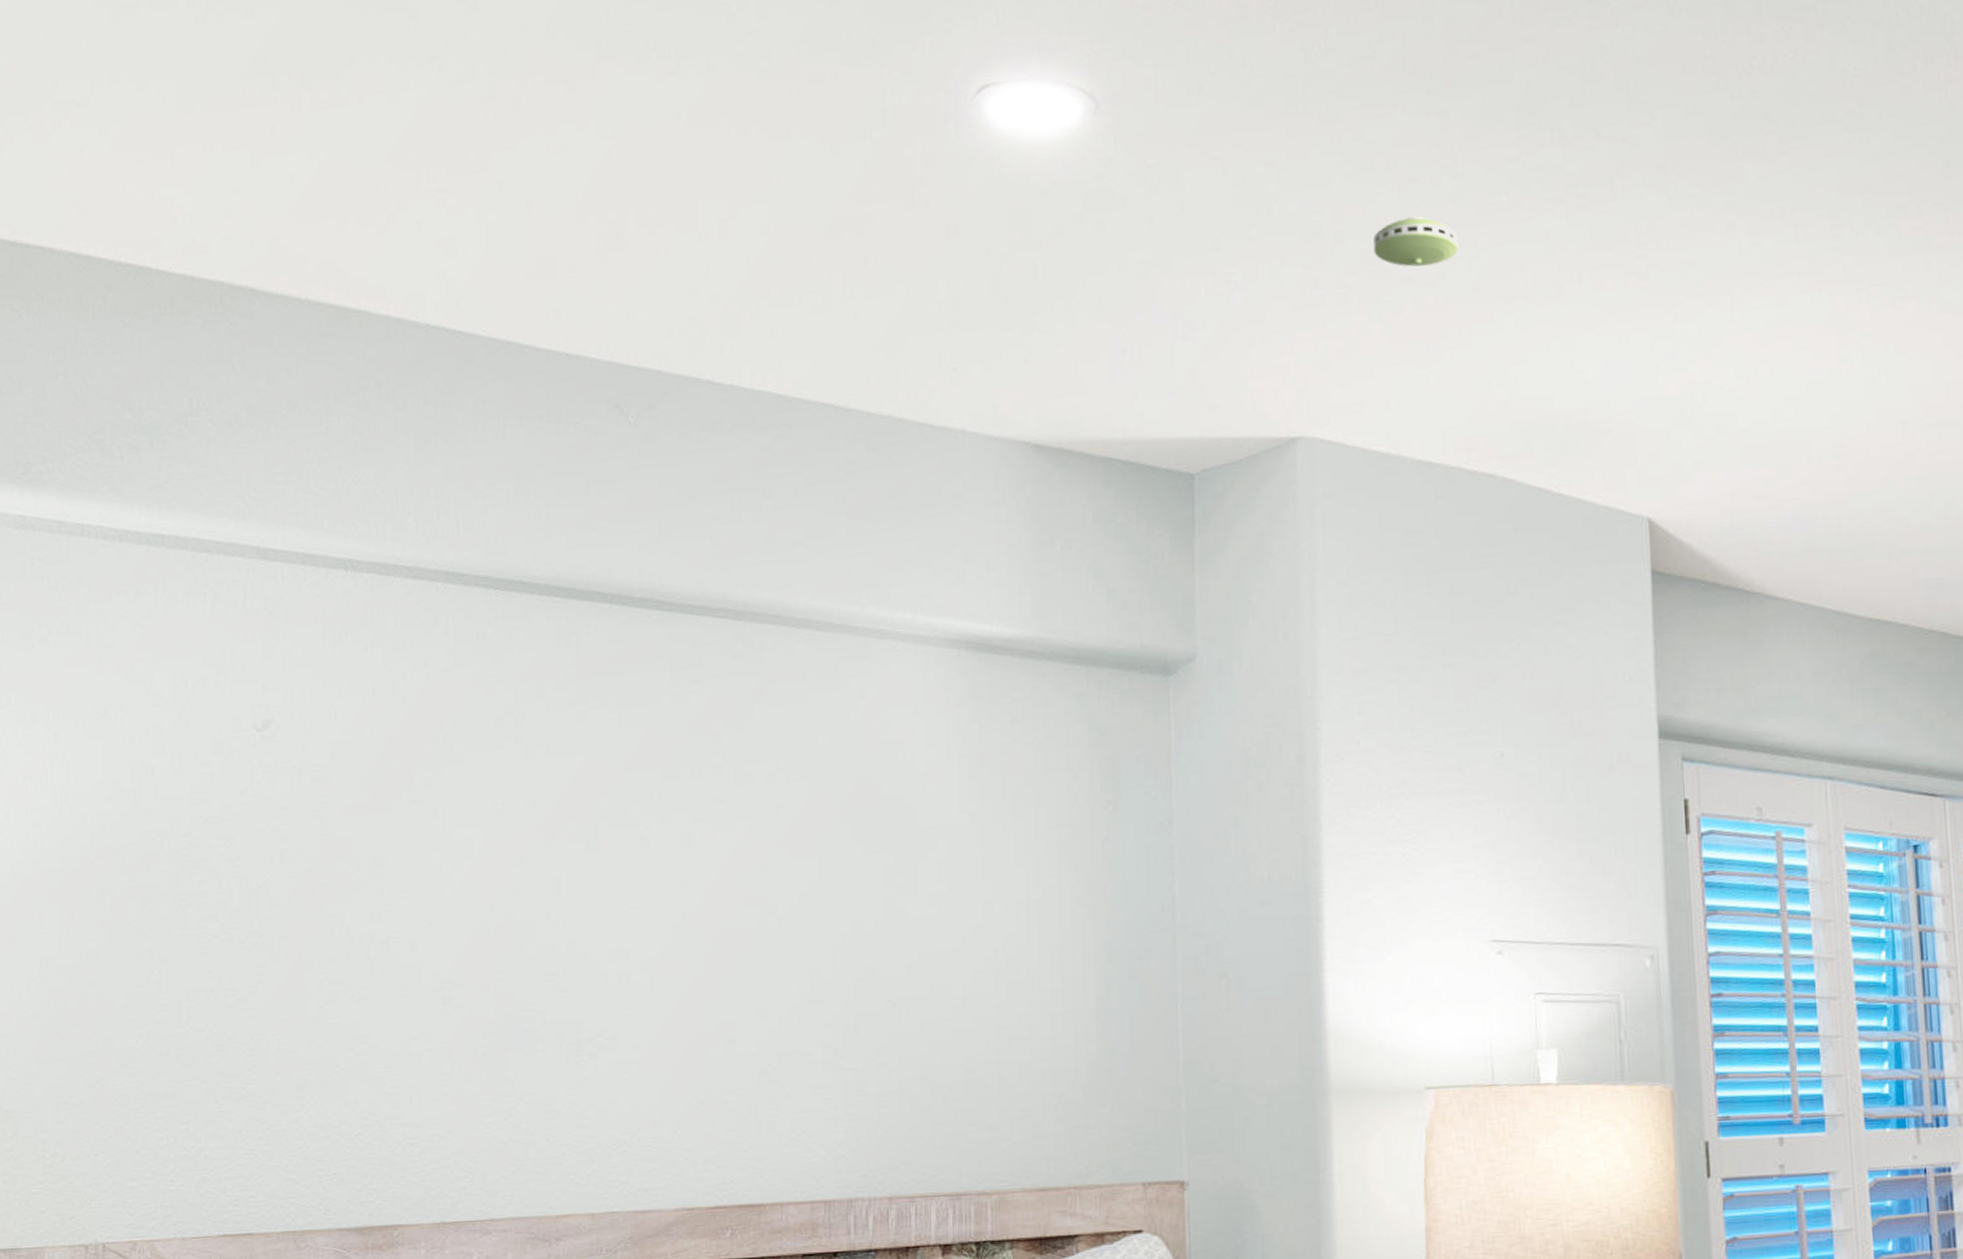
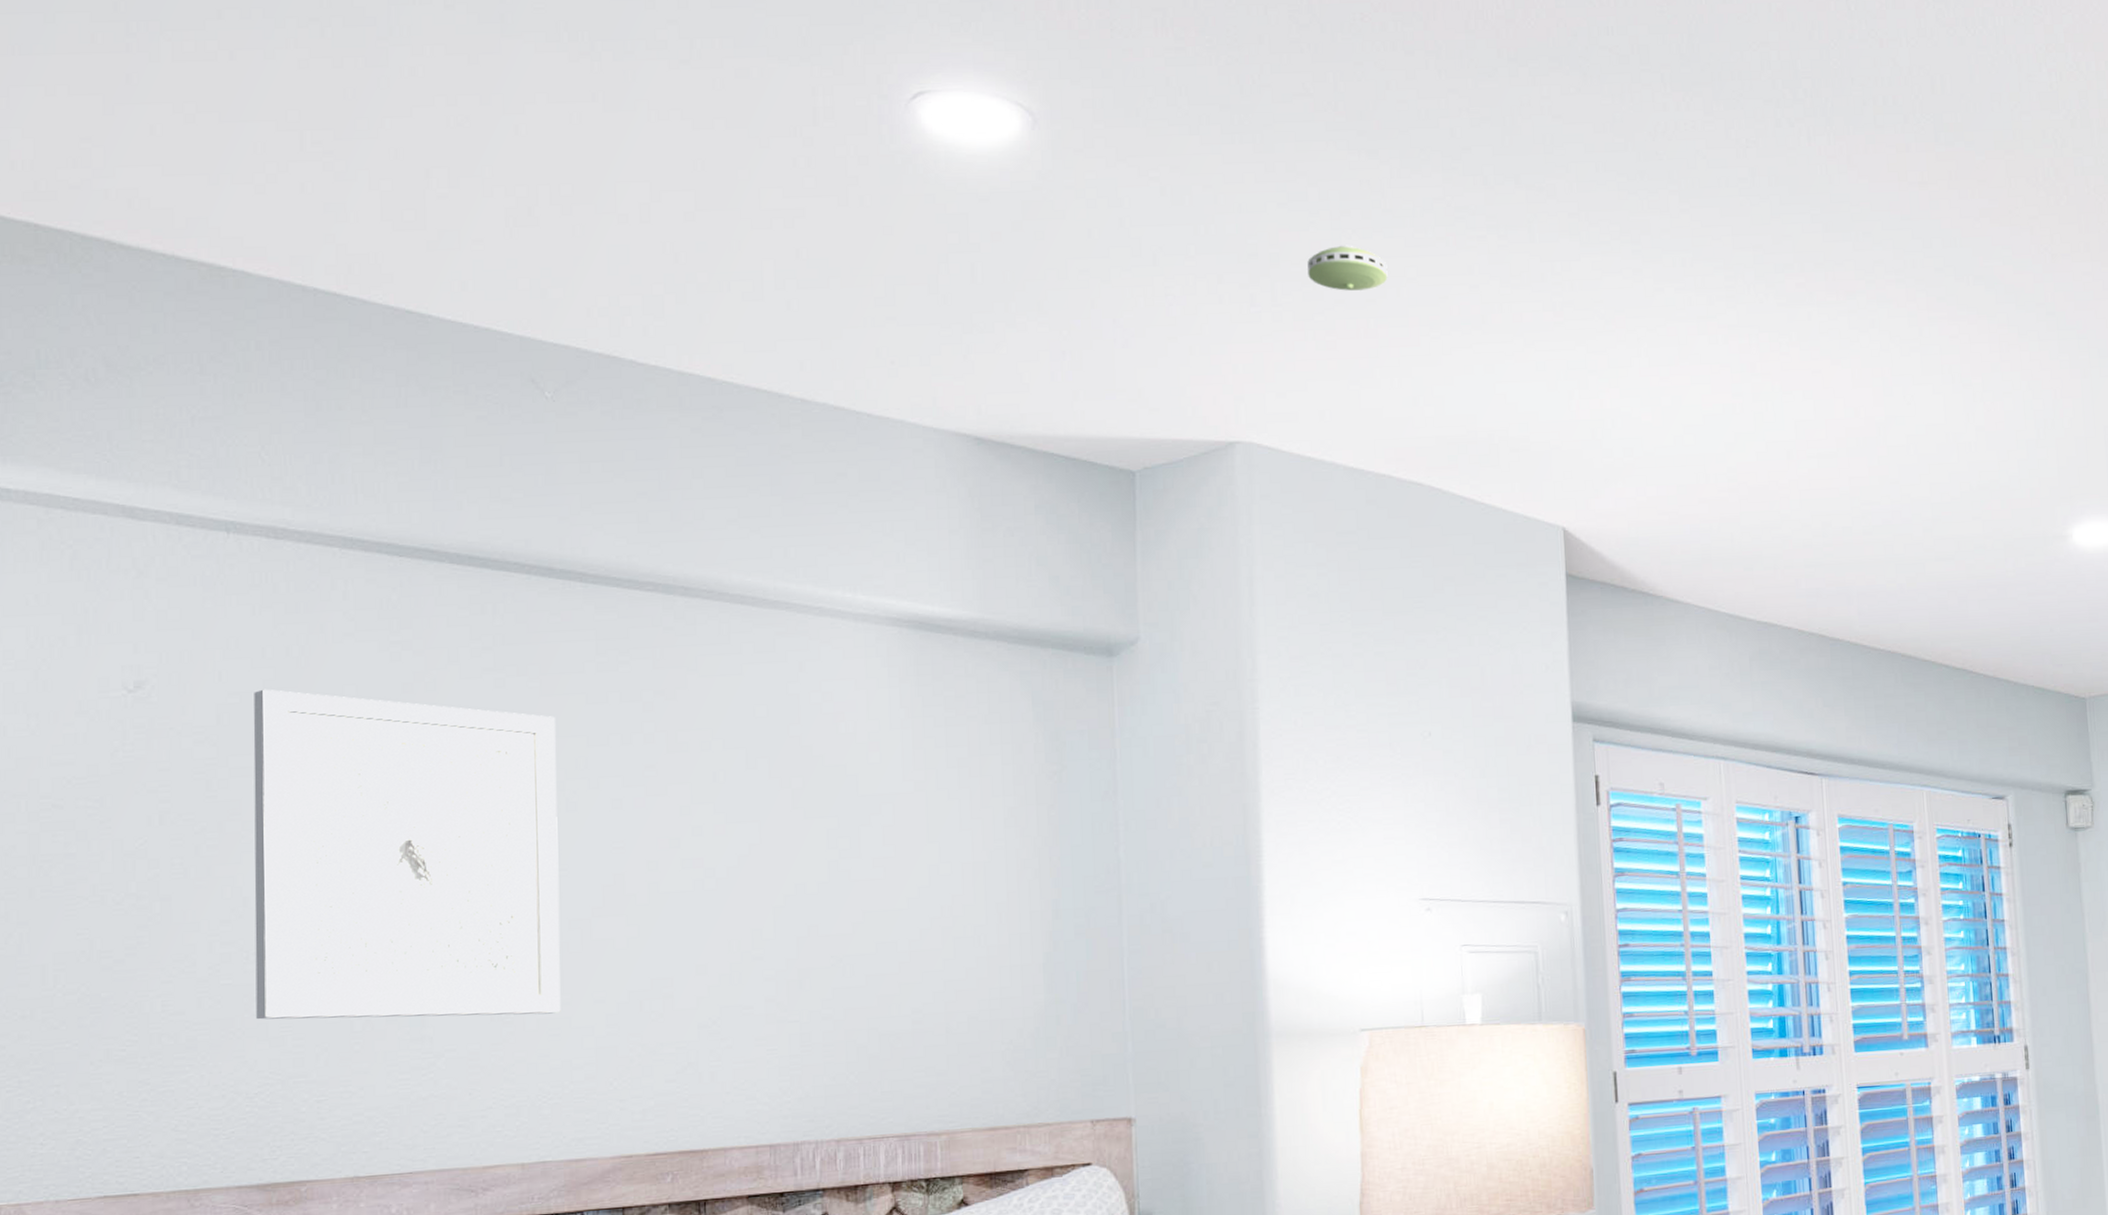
wall art: none [359,726,632,1060] -> present [253,689,561,1020]

